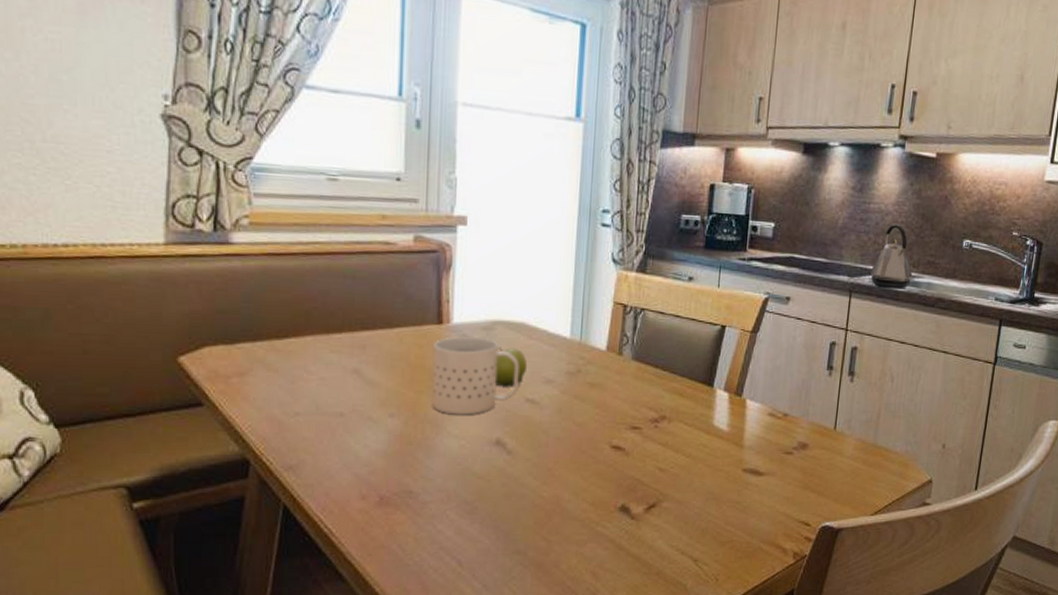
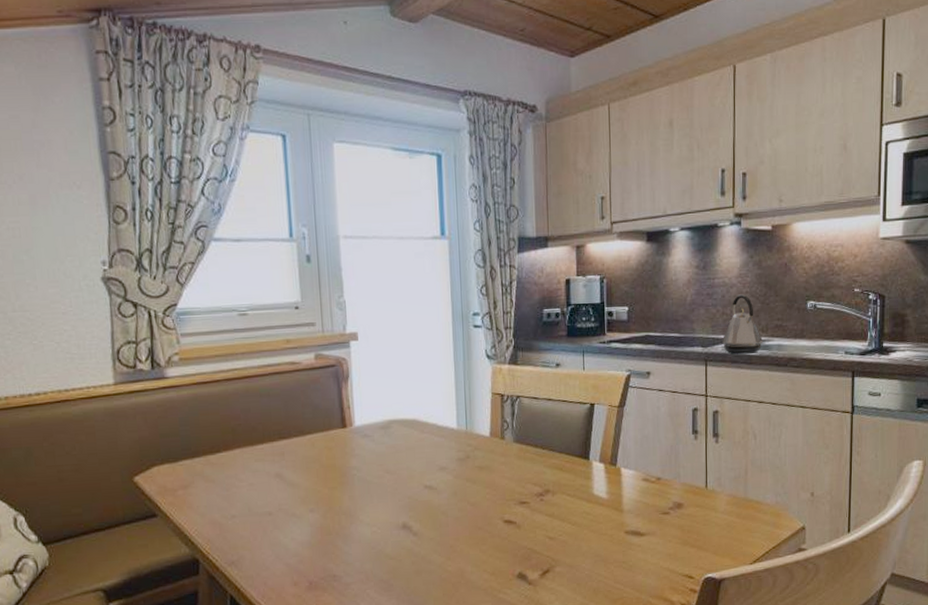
mug: present [431,337,519,415] -> none [340,436,417,506]
fruit: present [495,347,527,387] -> none [395,442,422,477]

